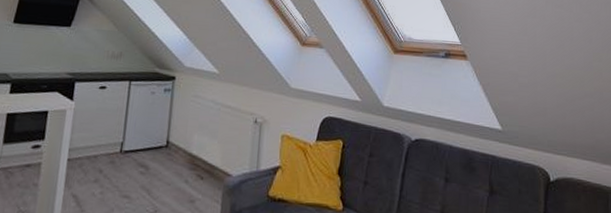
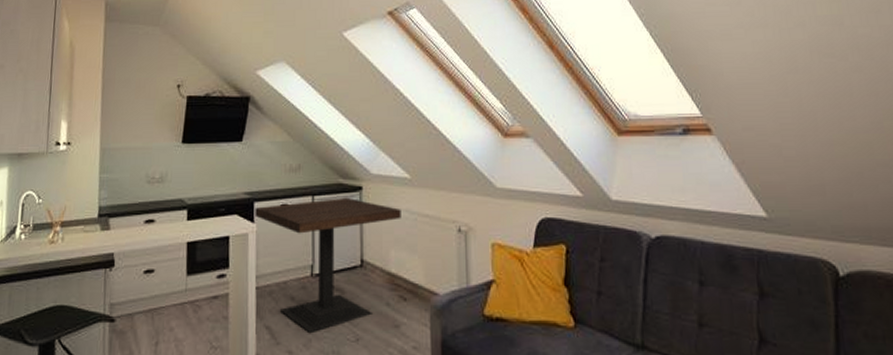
dining table: none [74,85,208,203] -> present [255,197,401,332]

